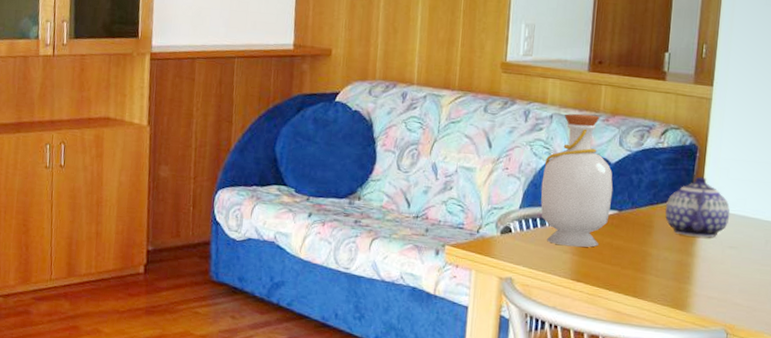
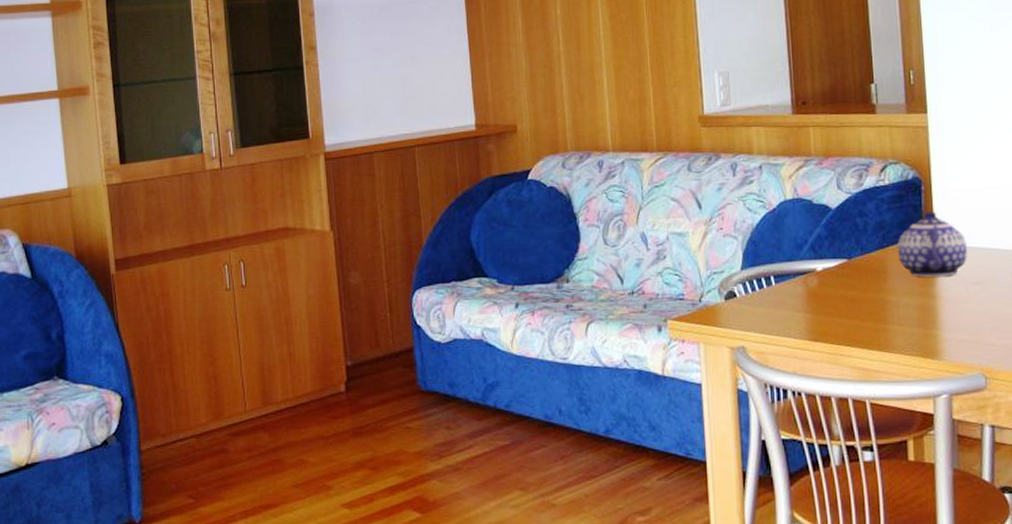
bottle: present [540,113,613,248] -> none [760,159,839,305]

